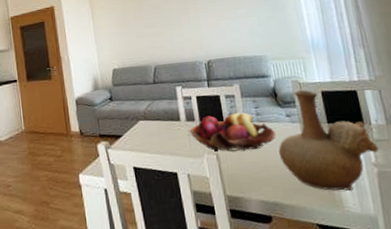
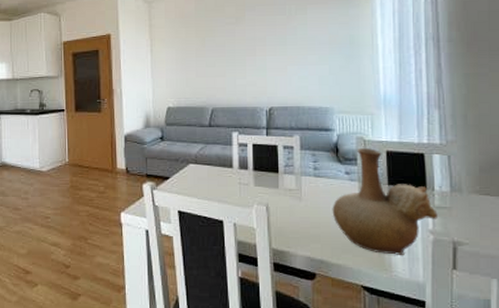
fruit basket: present [190,112,276,152] -> none [241,165,332,205]

